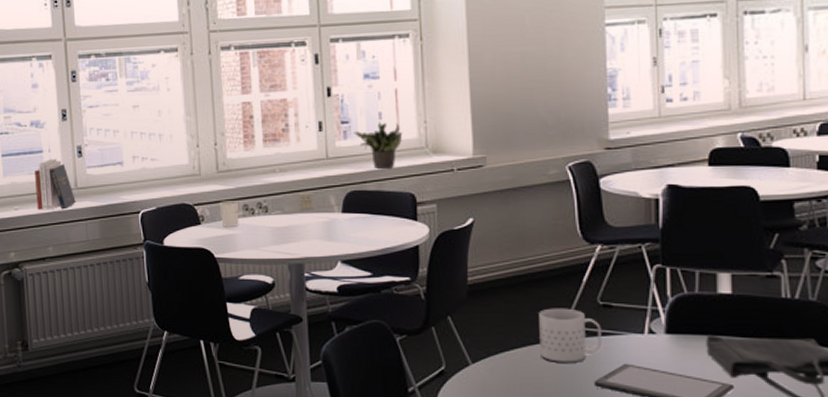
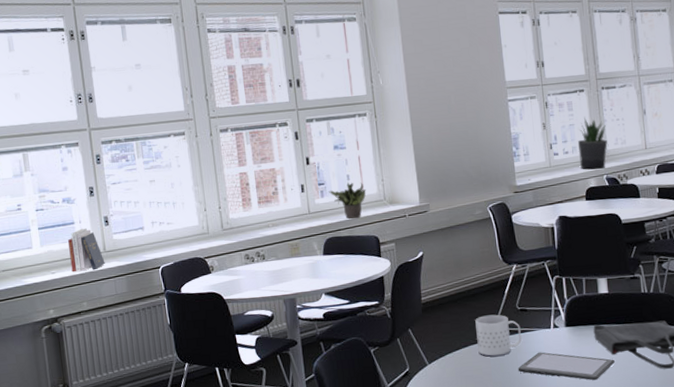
cup: present [219,200,243,228] -> none [225,252,245,275]
planter: none [702,52,747,125] -> present [578,117,608,170]

